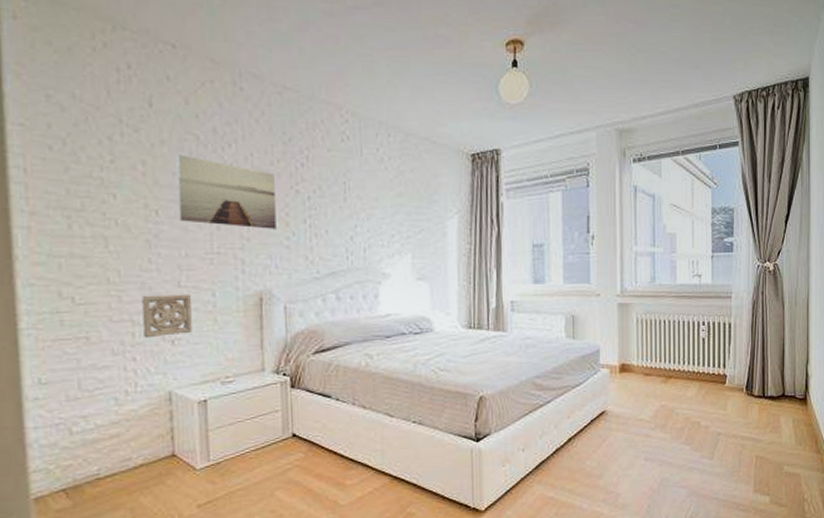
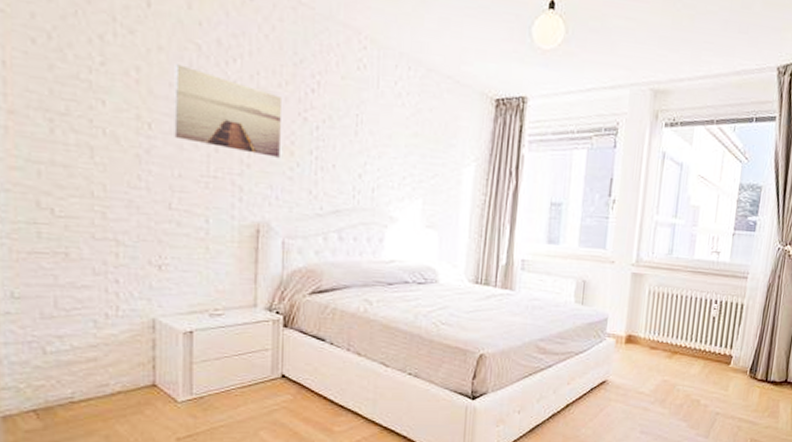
wall ornament: present [142,294,192,339] -> none [128,214,182,261]

